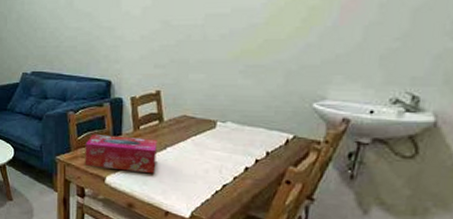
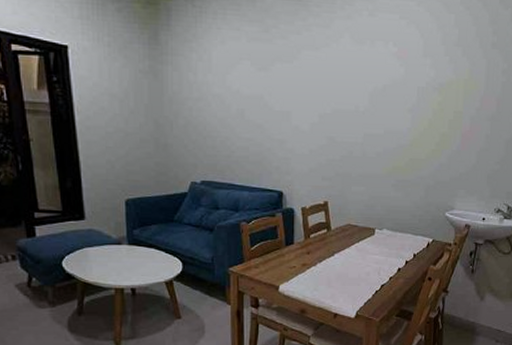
tissue box: present [84,134,157,174] -> none [258,244,326,280]

